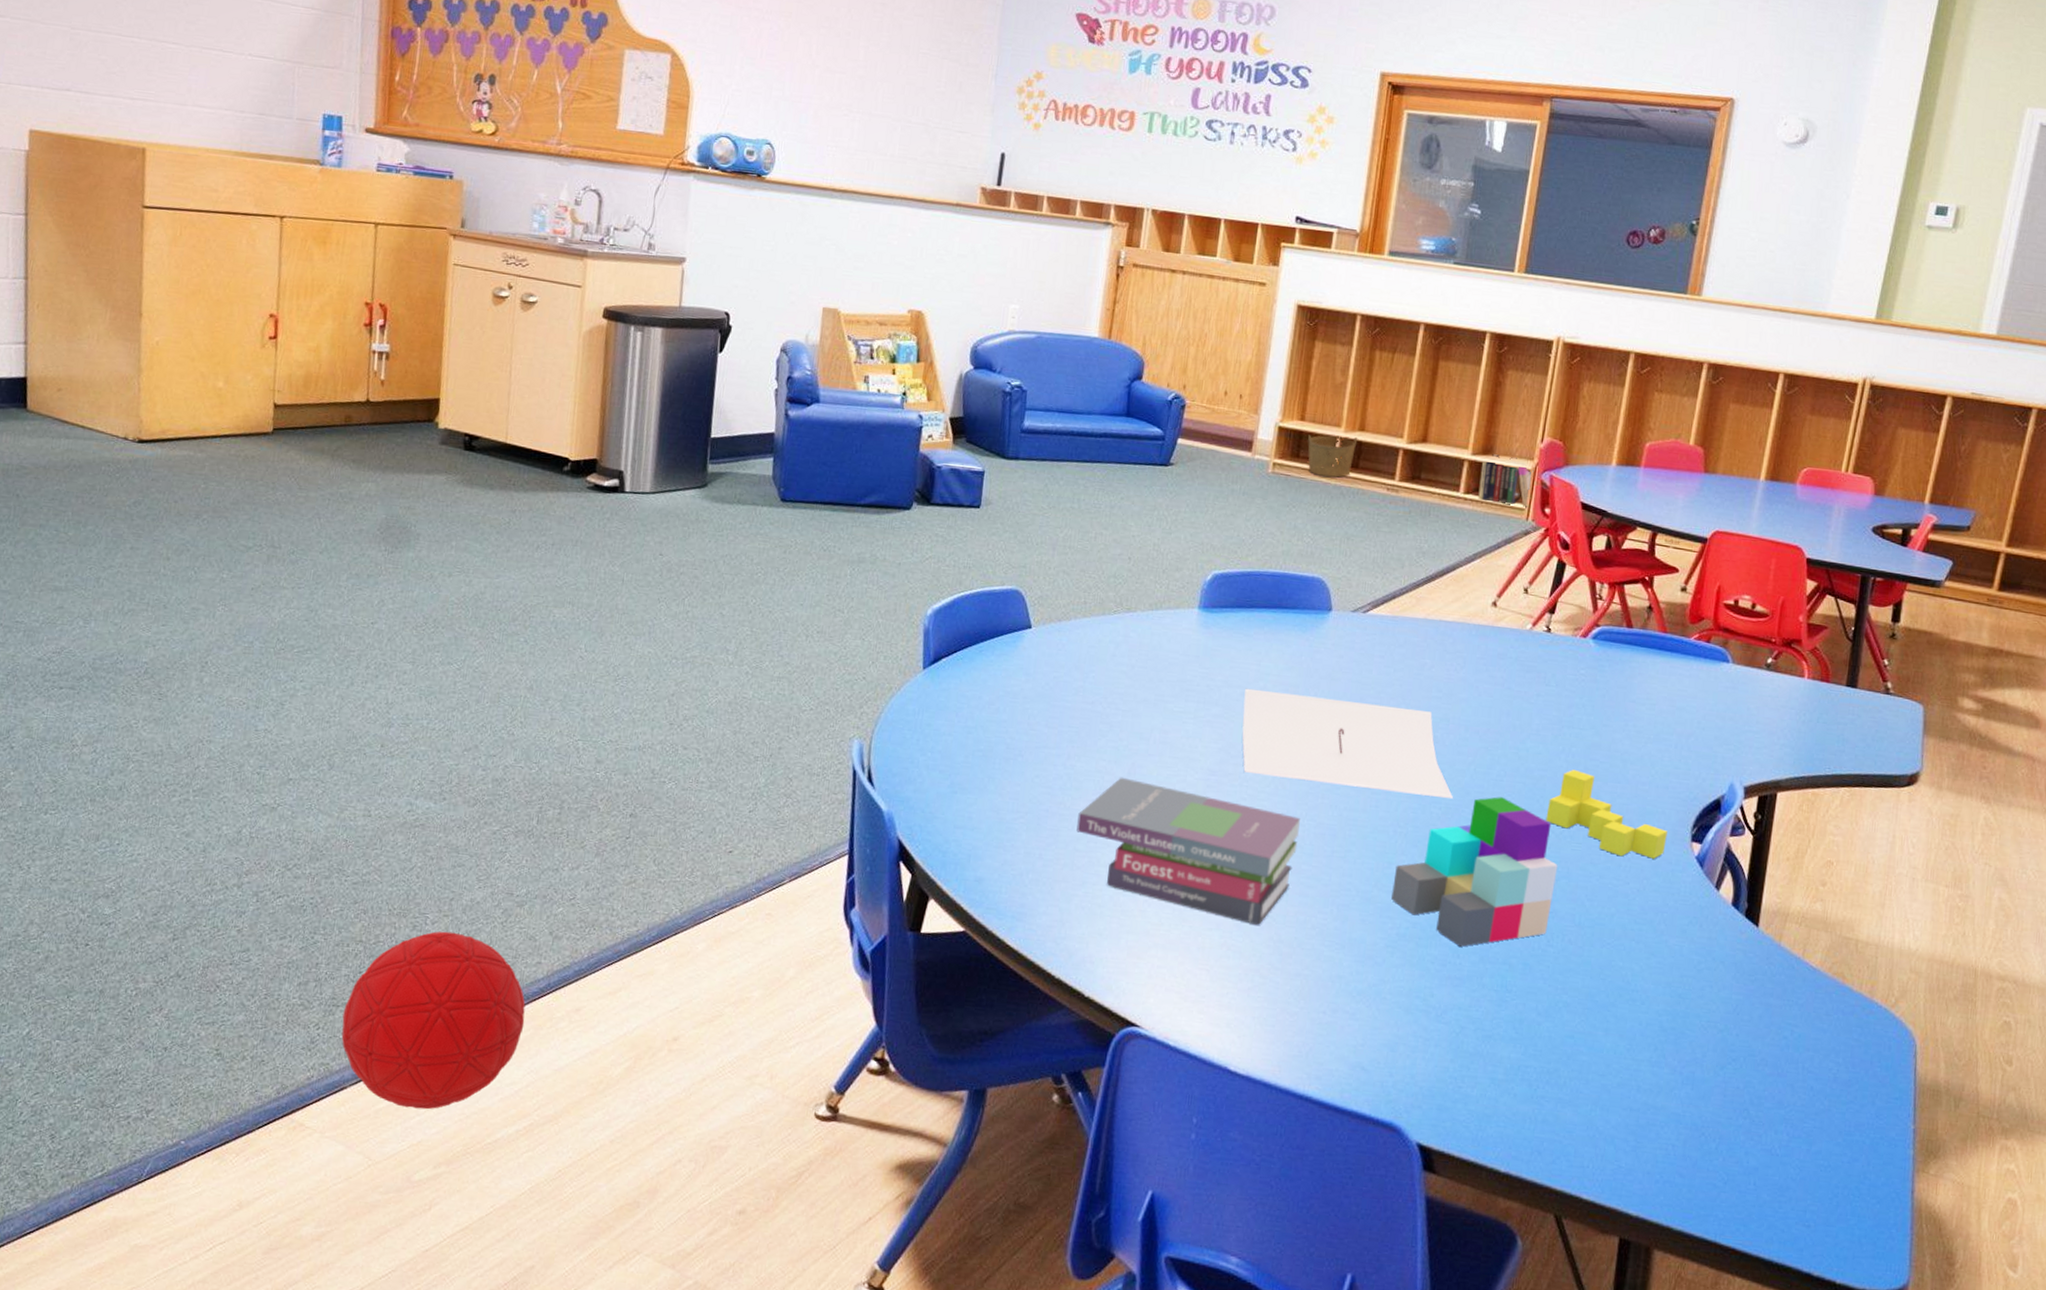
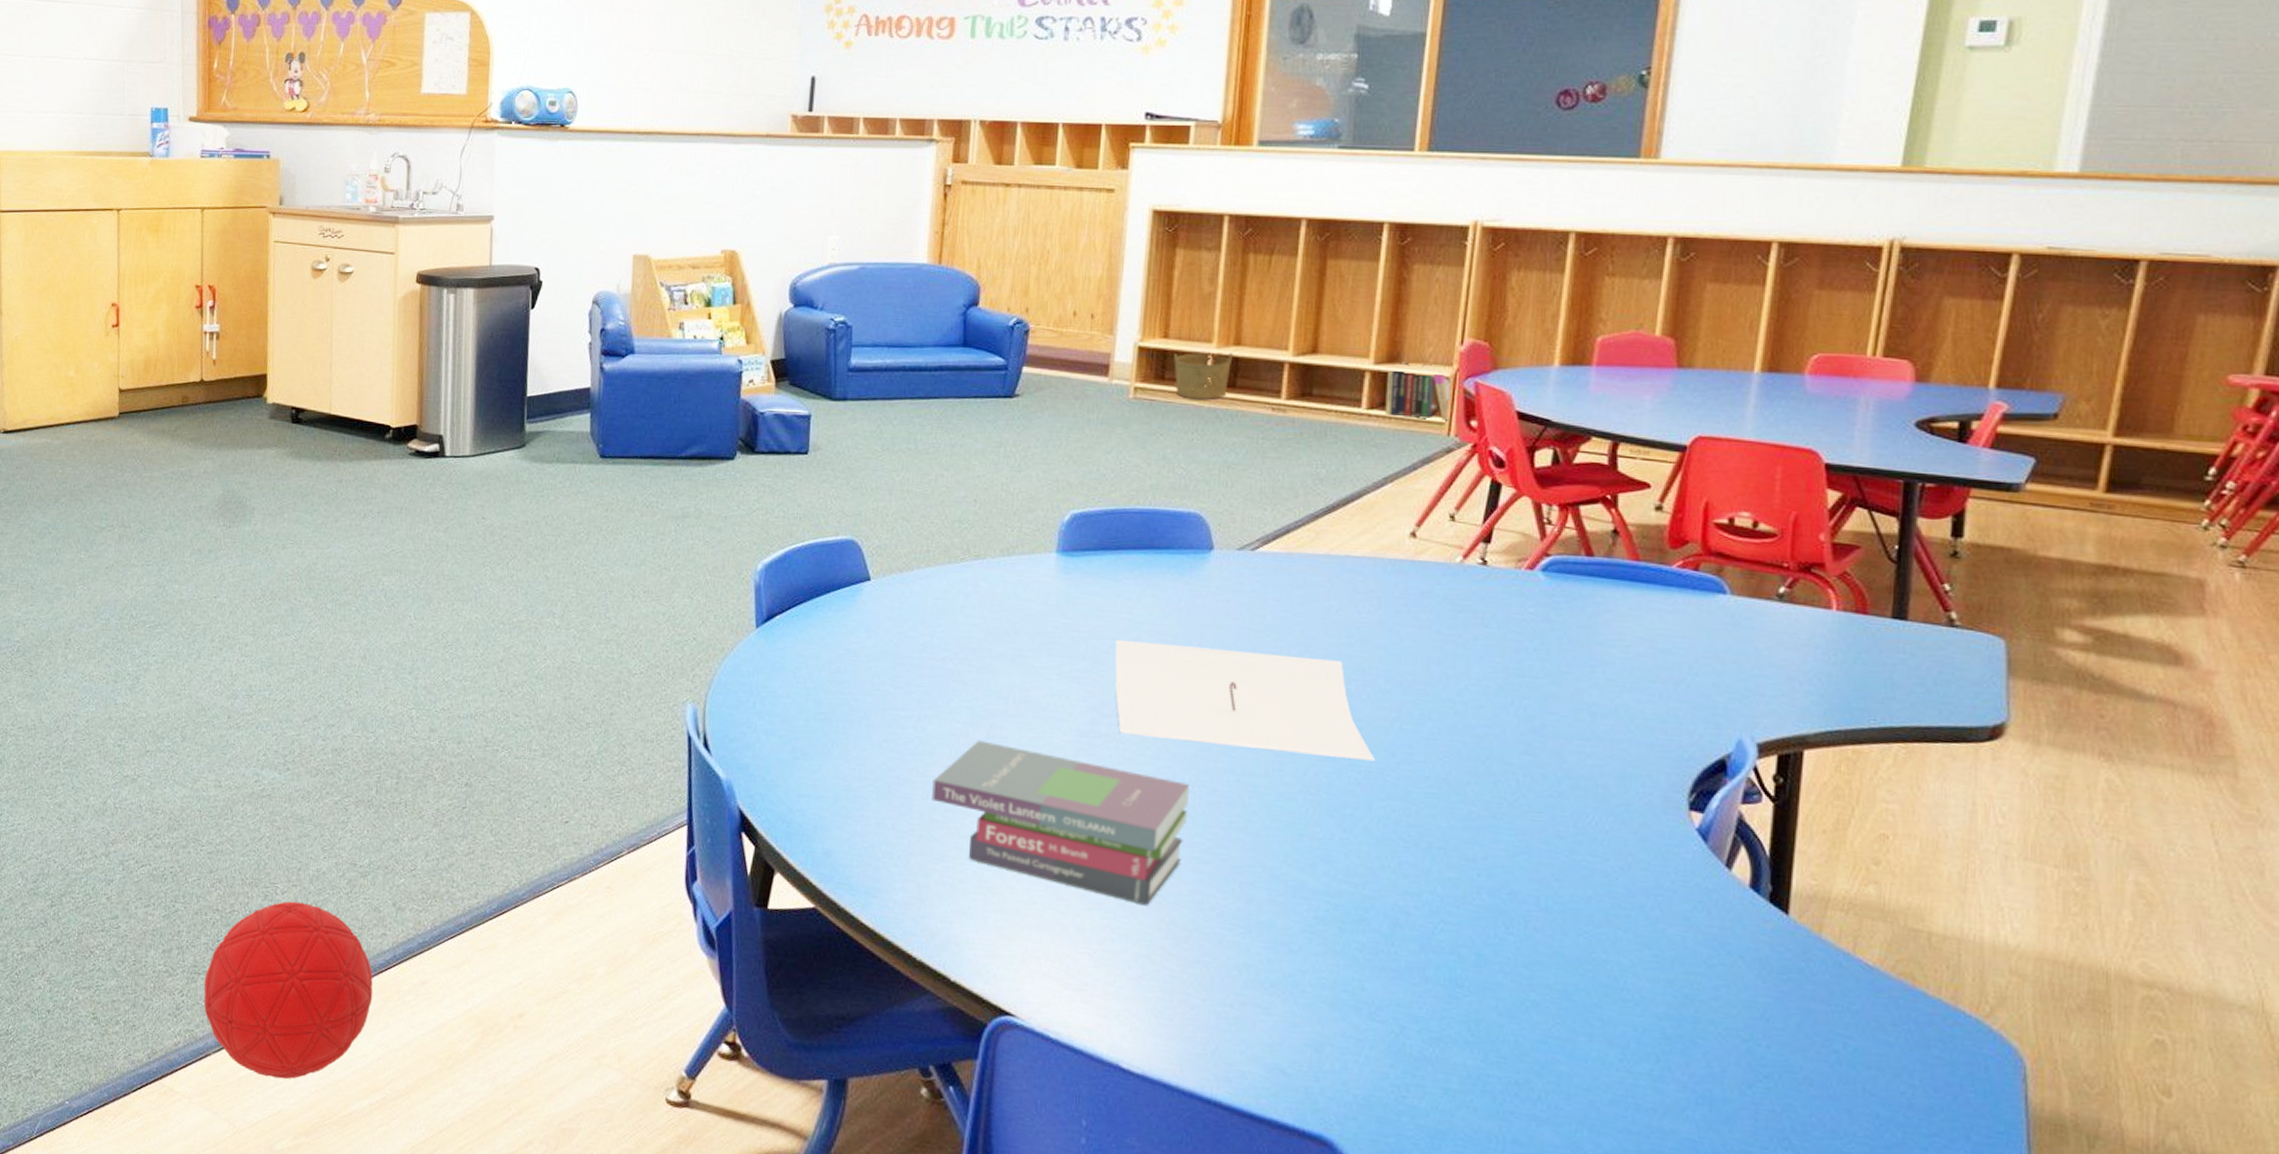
toy blocks: present [1391,797,1558,947] -> none [1305,758,1514,933]
toy block: present [1545,769,1667,859] -> none [1494,724,1656,831]

